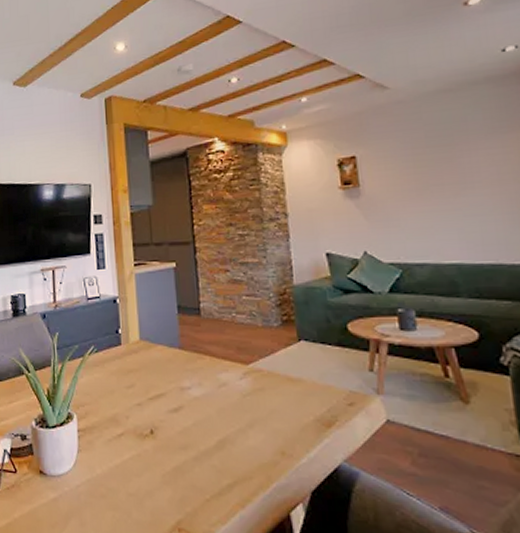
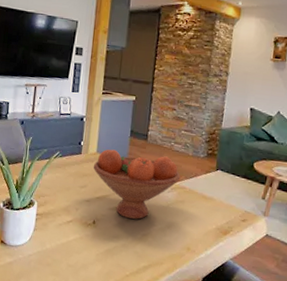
fruit bowl: none [138,332,253,421] -> present [93,149,181,220]

